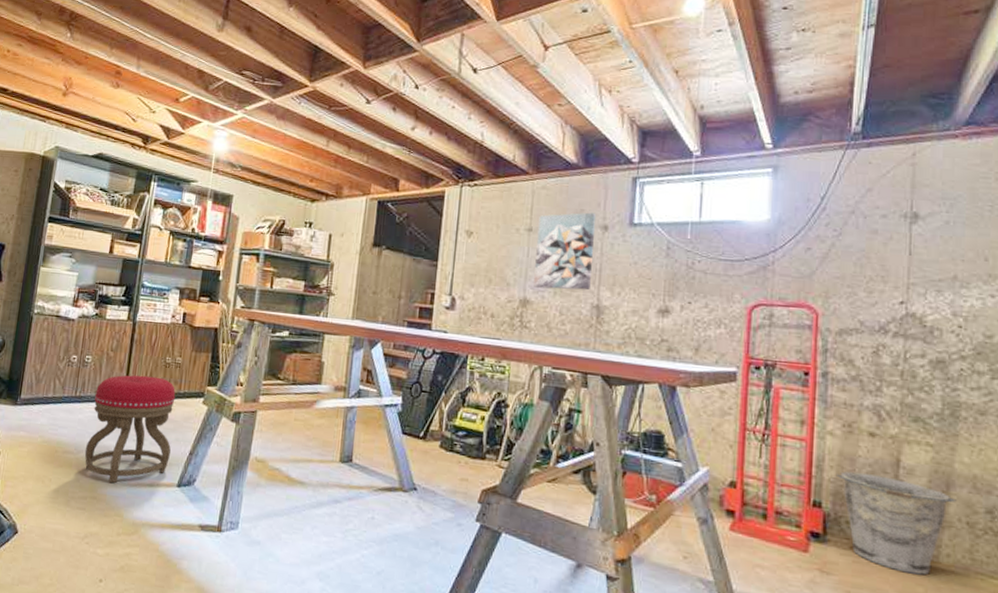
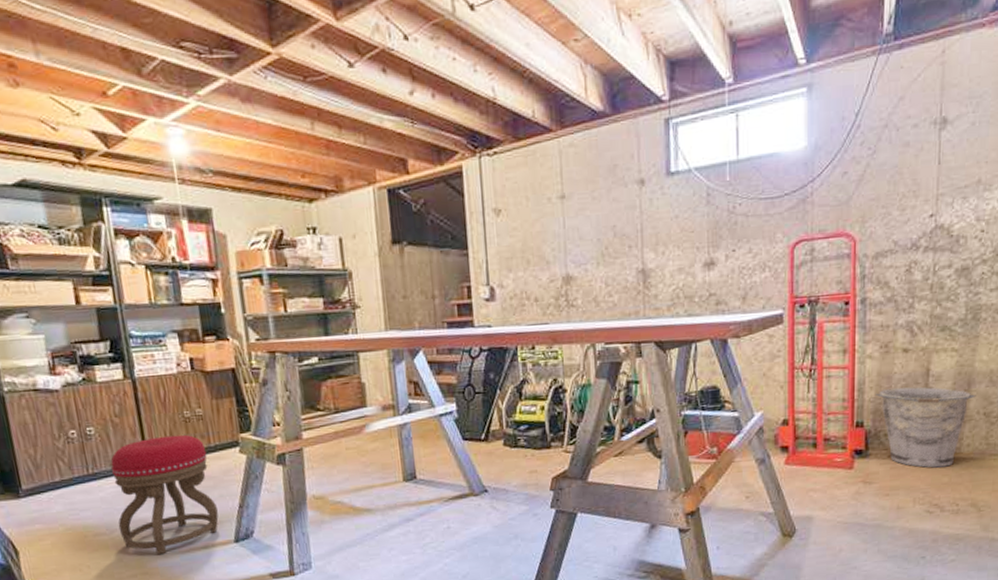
wall art: present [533,212,597,291] -> none [570,166,633,261]

